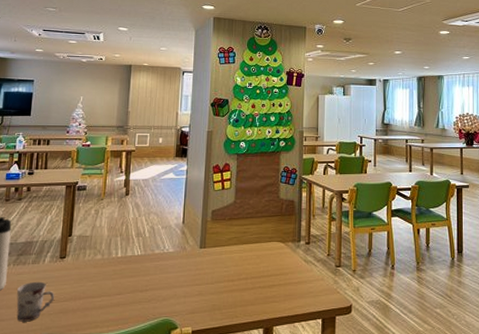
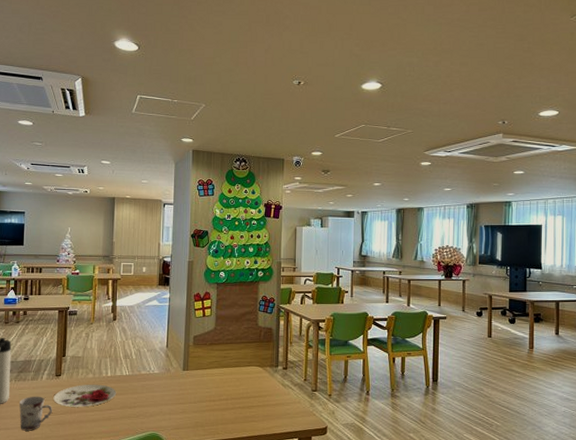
plate: none [56,266,127,293] -> present [53,384,117,407]

